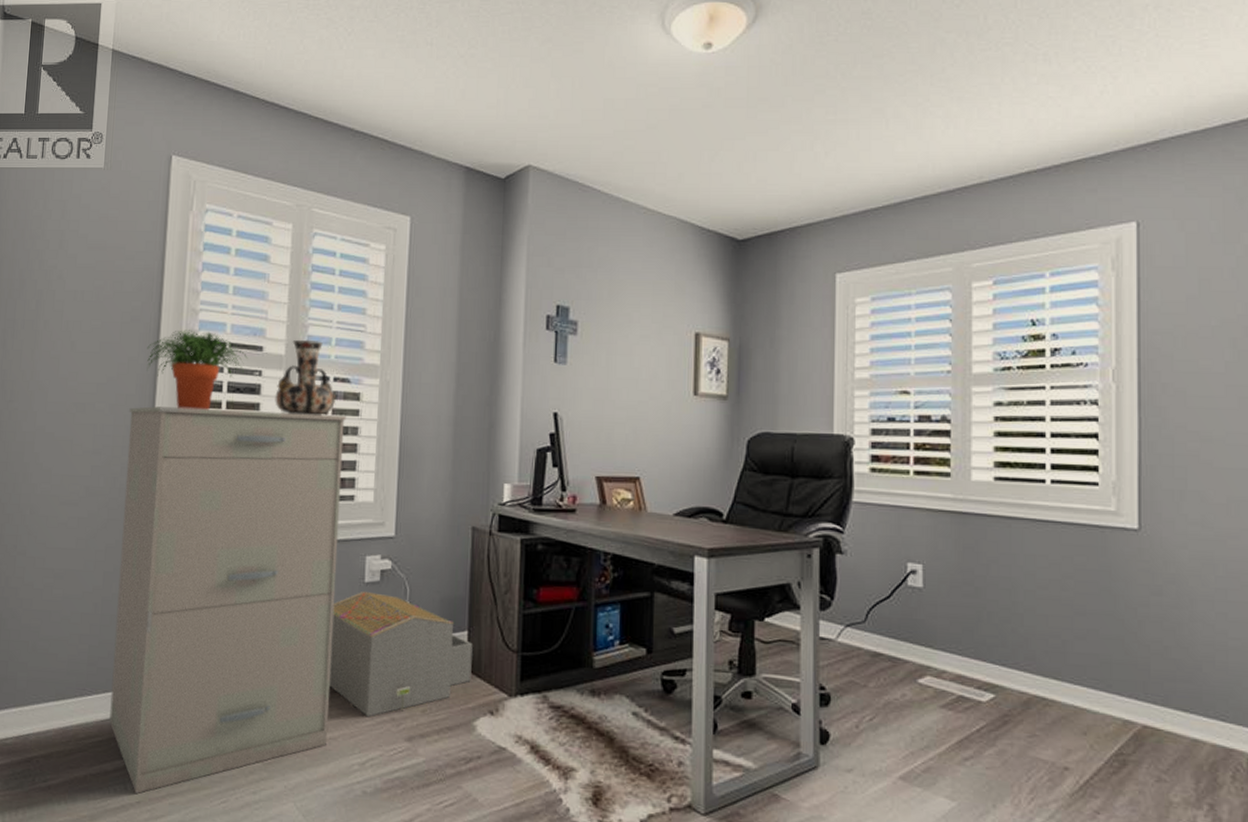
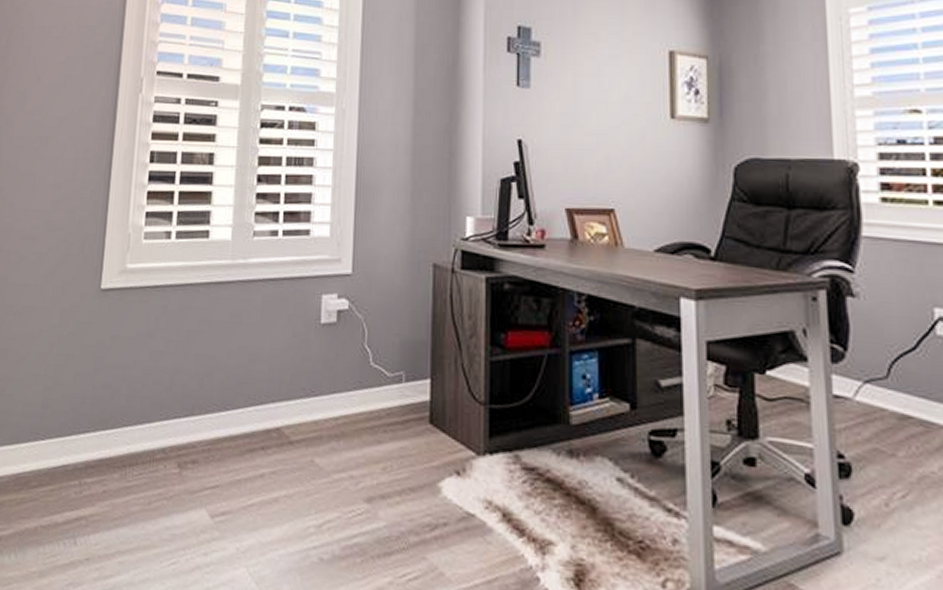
filing cabinet: present [109,406,346,795] -> none [61,139,301,551]
potted plant: present [147,330,248,410] -> none [107,62,205,142]
decorative vase: present [275,339,336,416] -> none [230,68,291,147]
architectural model: present [329,590,473,717] -> none [284,332,436,474]

